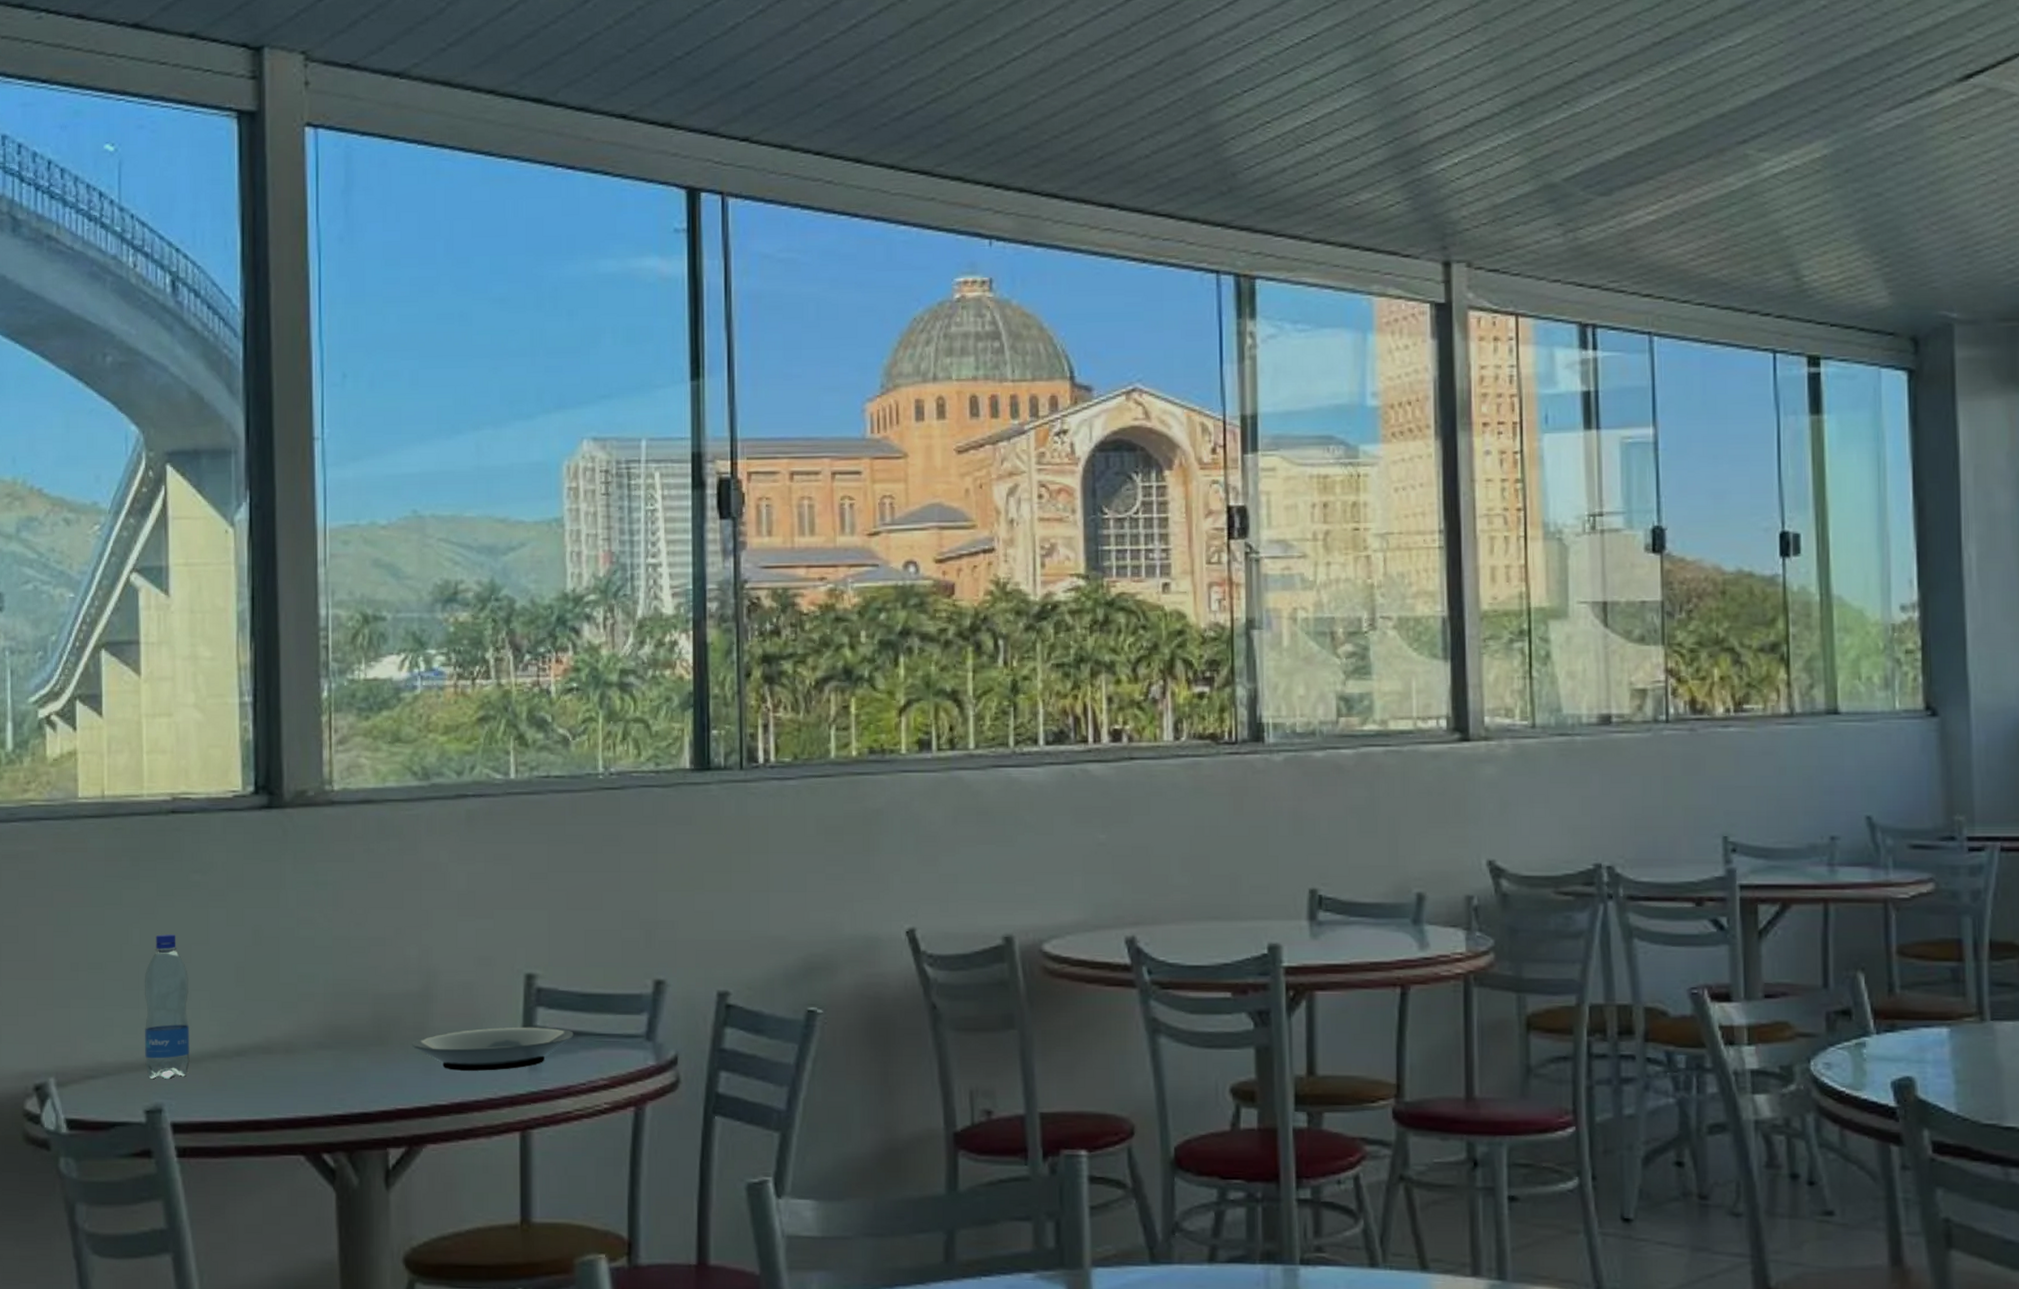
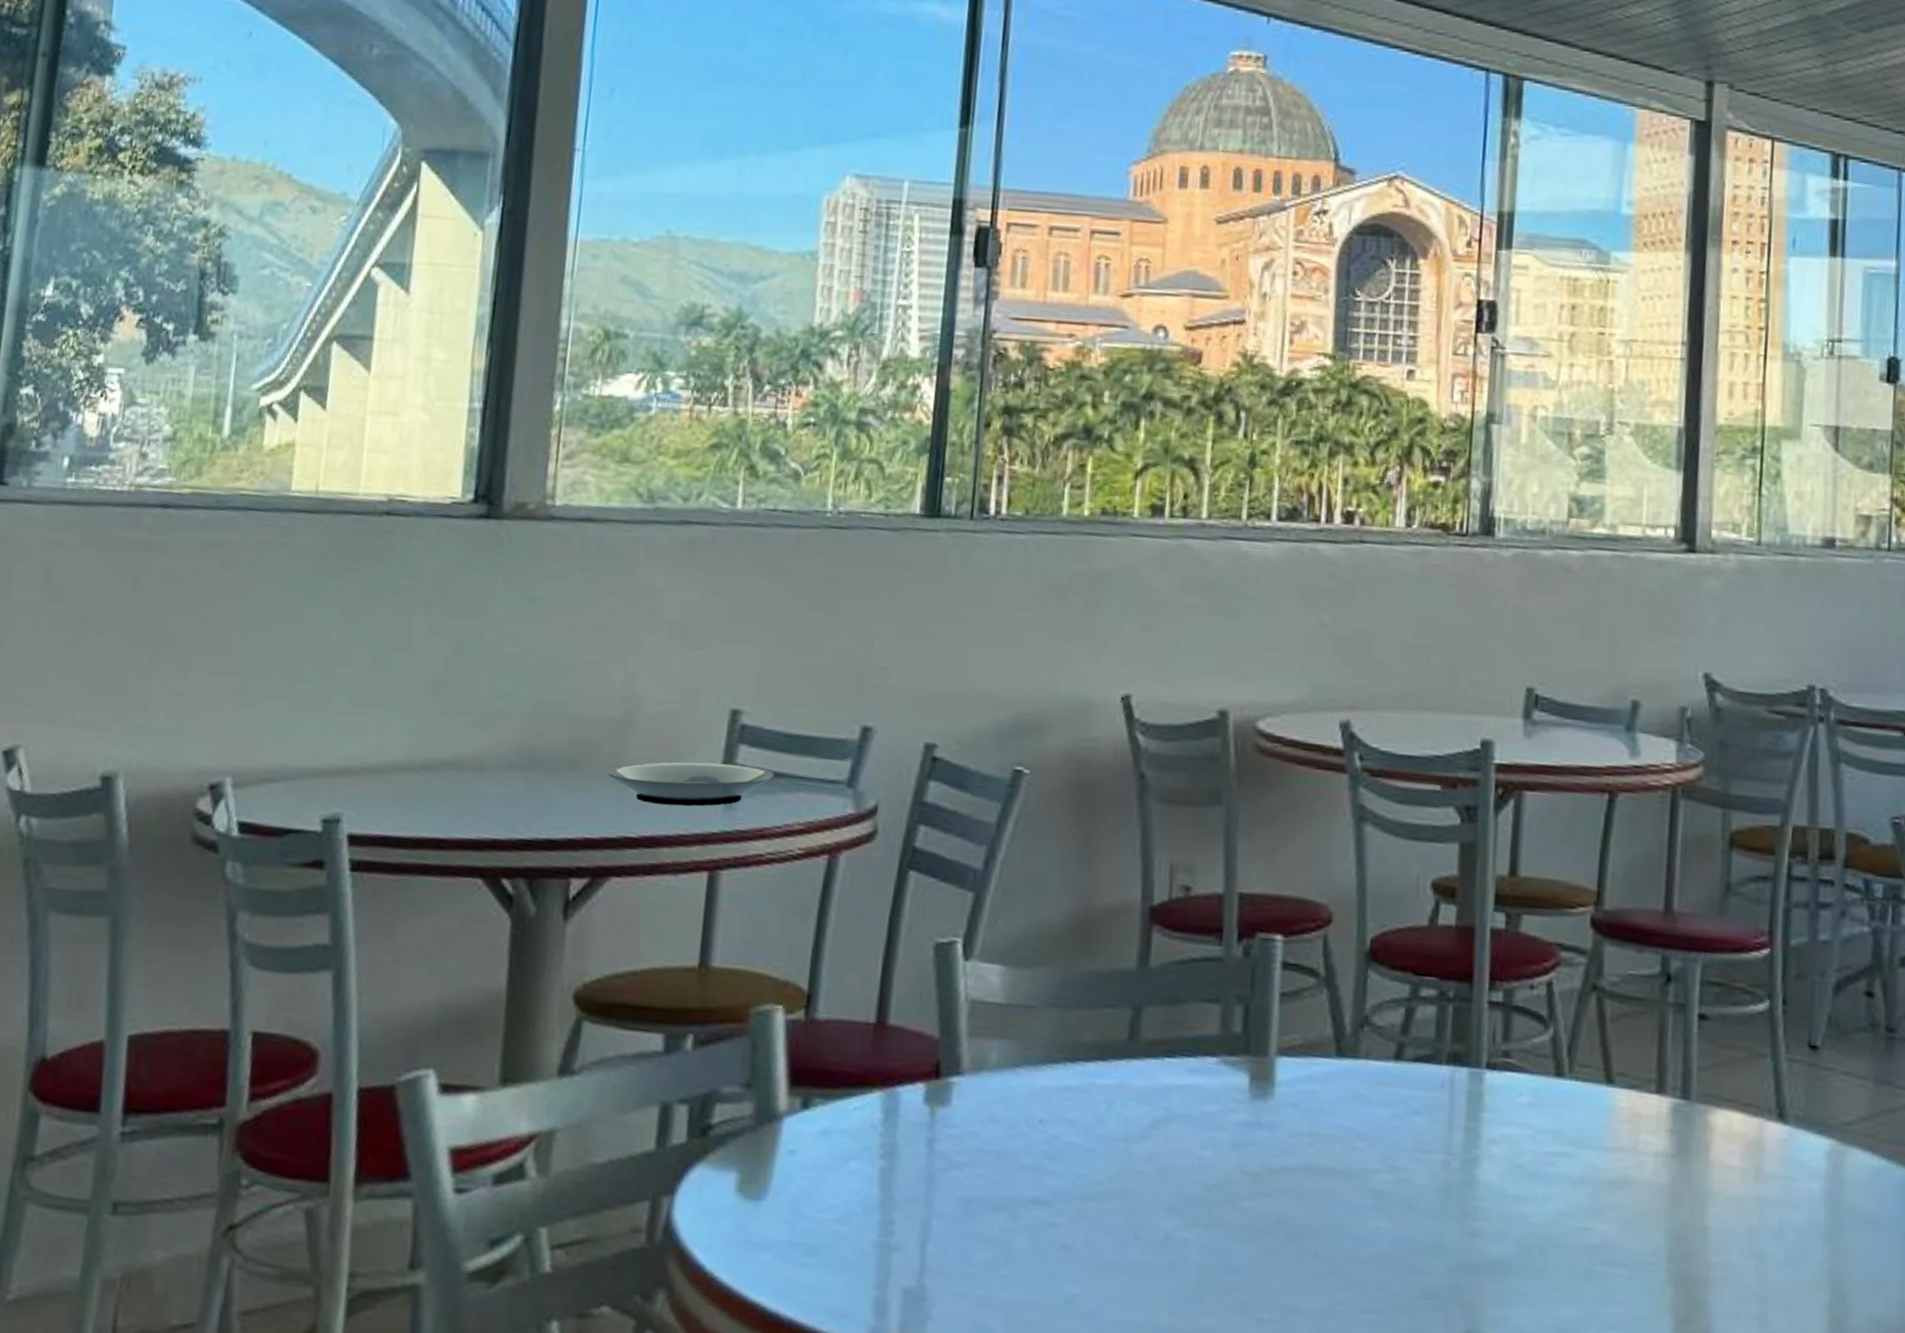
bottle: present [144,934,190,1080] -> none [328,638,384,789]

